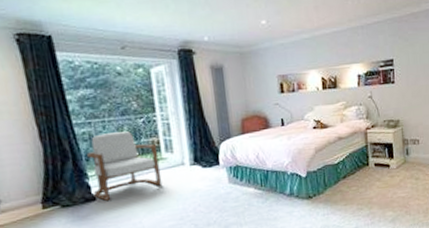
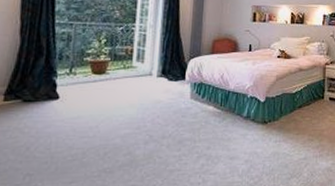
armchair: present [87,131,162,201] -> none [57,36,130,100]

